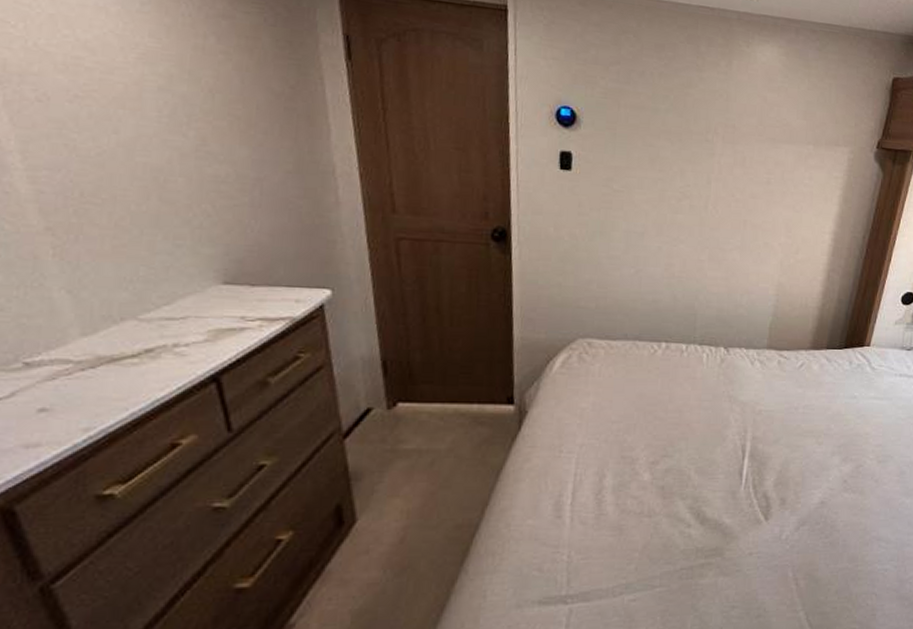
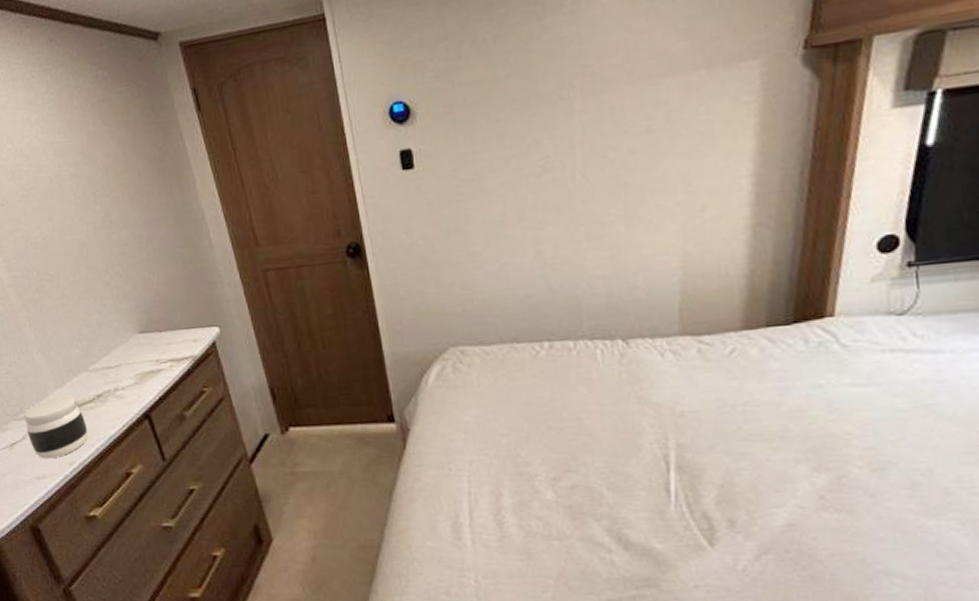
jar: none [18,346,123,423] -> present [23,395,88,459]

